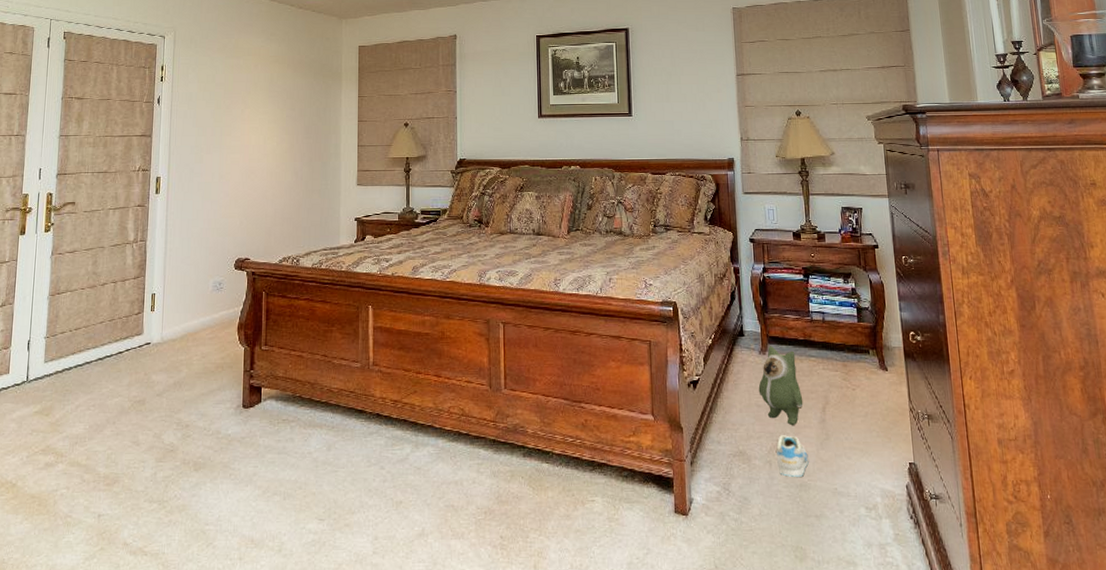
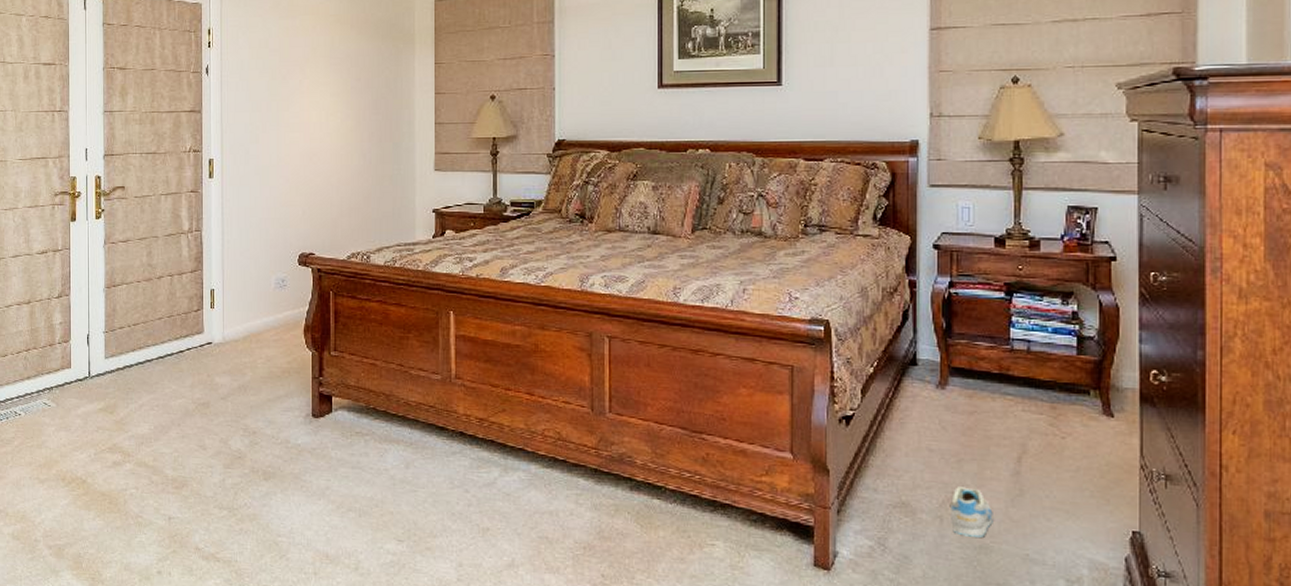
plush toy: present [758,346,803,425] -> none [932,379,992,476]

